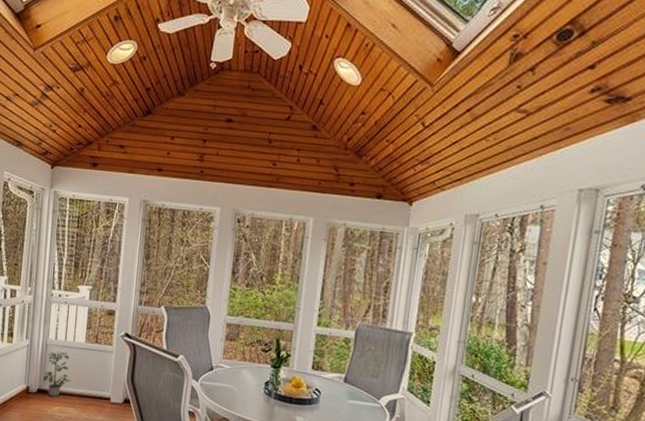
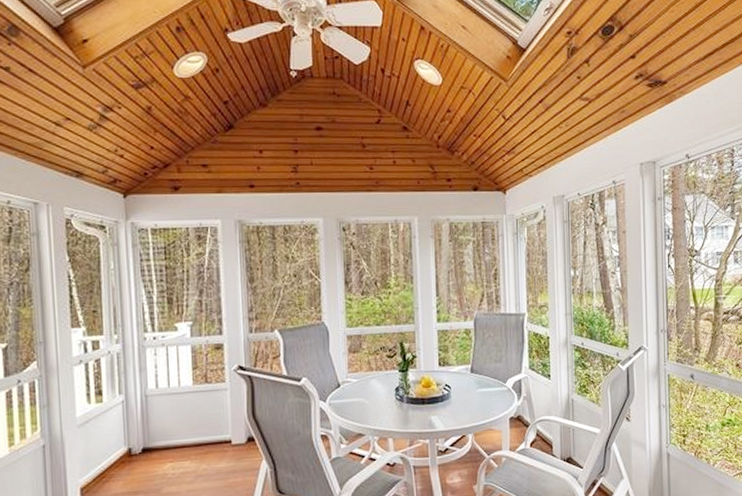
potted plant: present [43,351,71,397] -> none [147,400,182,454]

